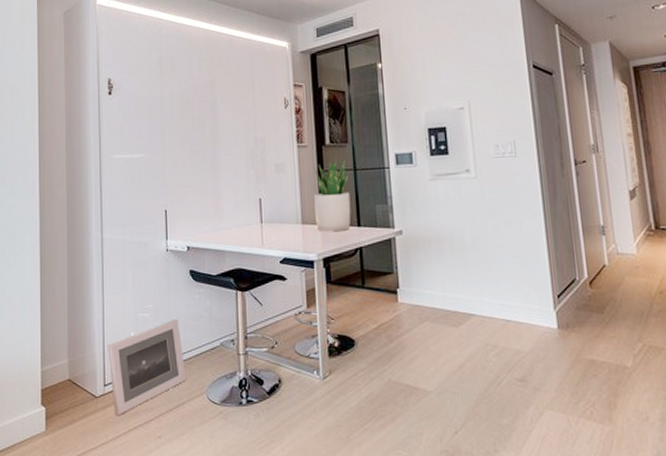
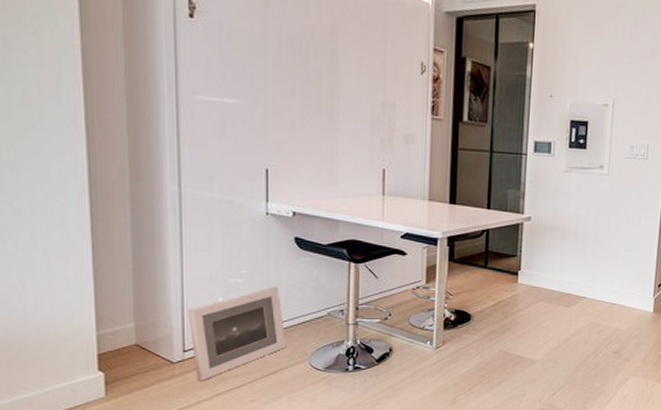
planter: present [314,157,351,232] -> none [444,137,486,212]

